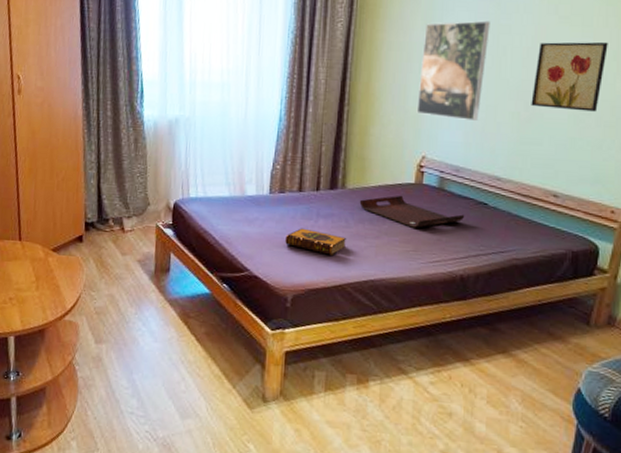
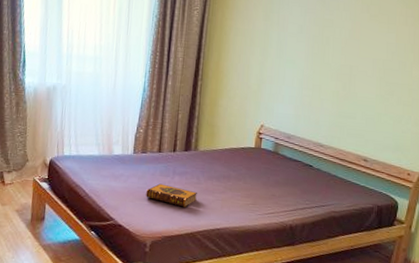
serving tray: present [359,195,465,228] -> none [209,157,295,185]
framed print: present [416,20,490,121] -> none [257,15,317,97]
wall art: present [531,42,608,112] -> none [348,35,407,93]

